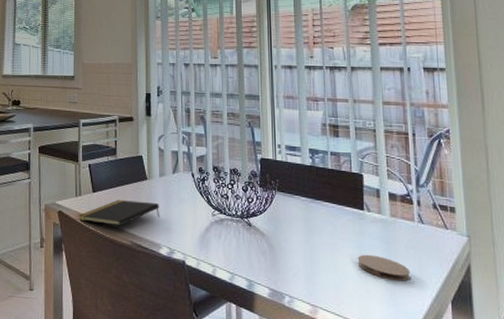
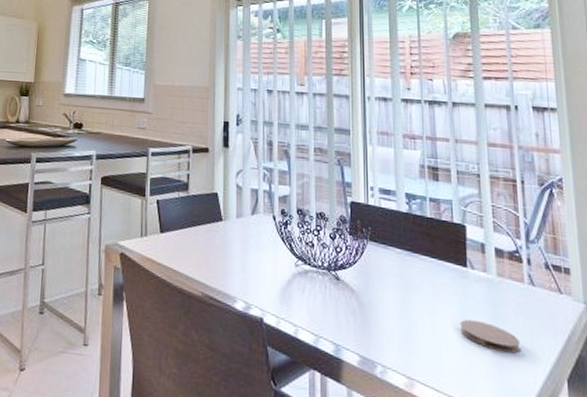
notepad: present [79,200,159,226] -> none [143,243,235,274]

